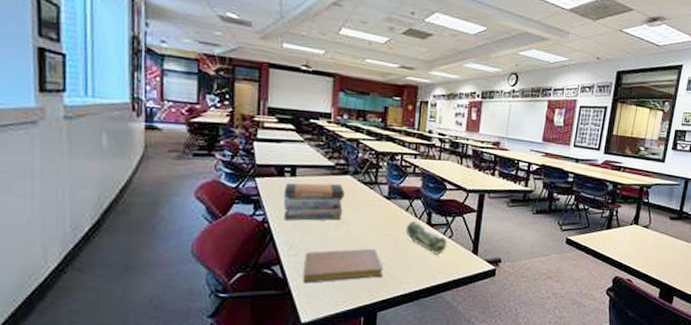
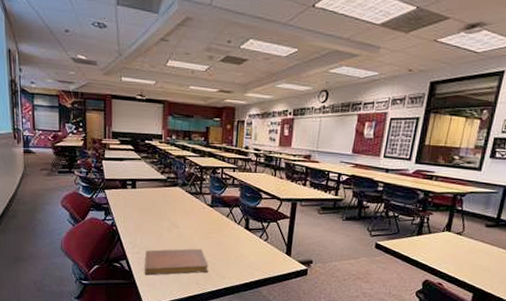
book stack: present [283,183,344,221] -> none [127,194,175,225]
pencil case: present [405,221,448,255] -> none [226,226,264,255]

